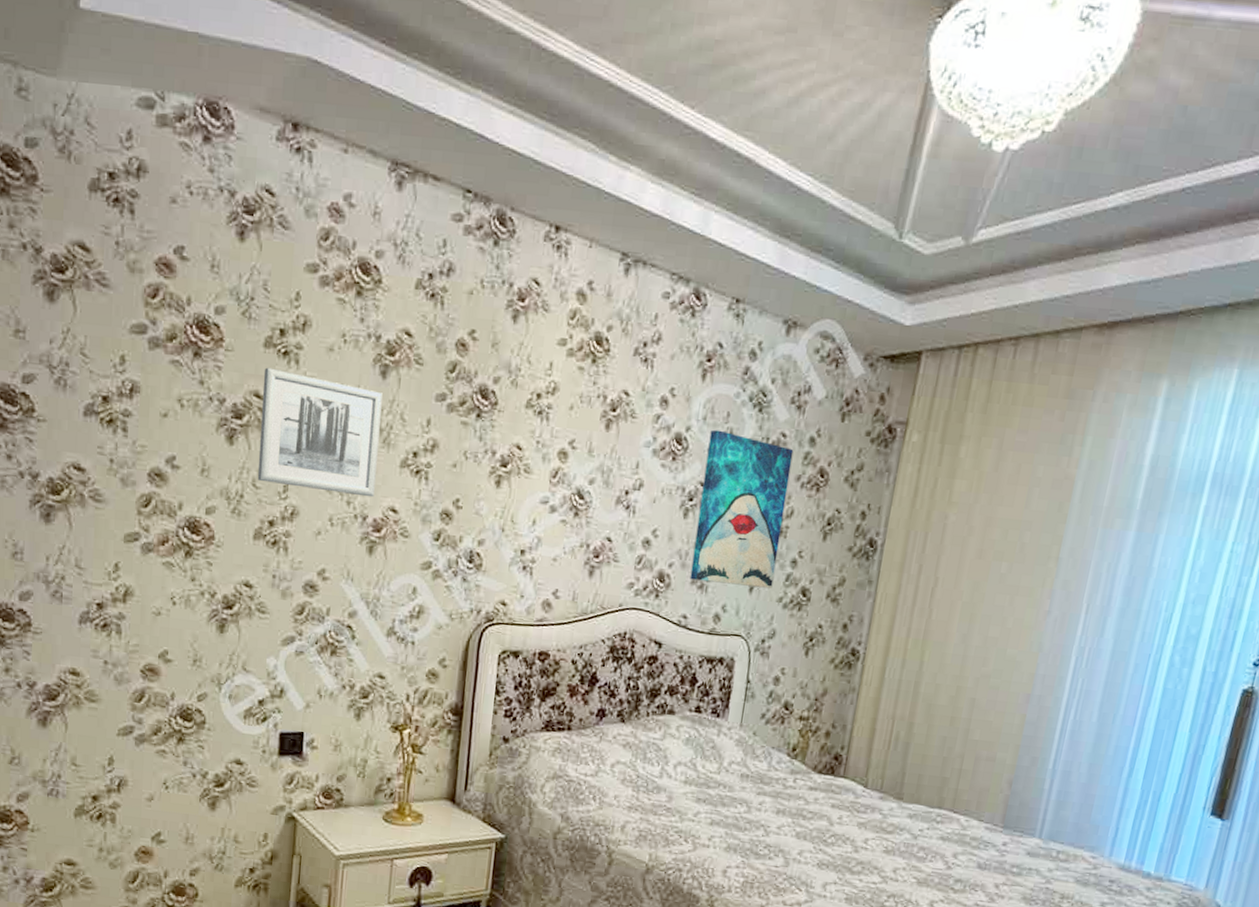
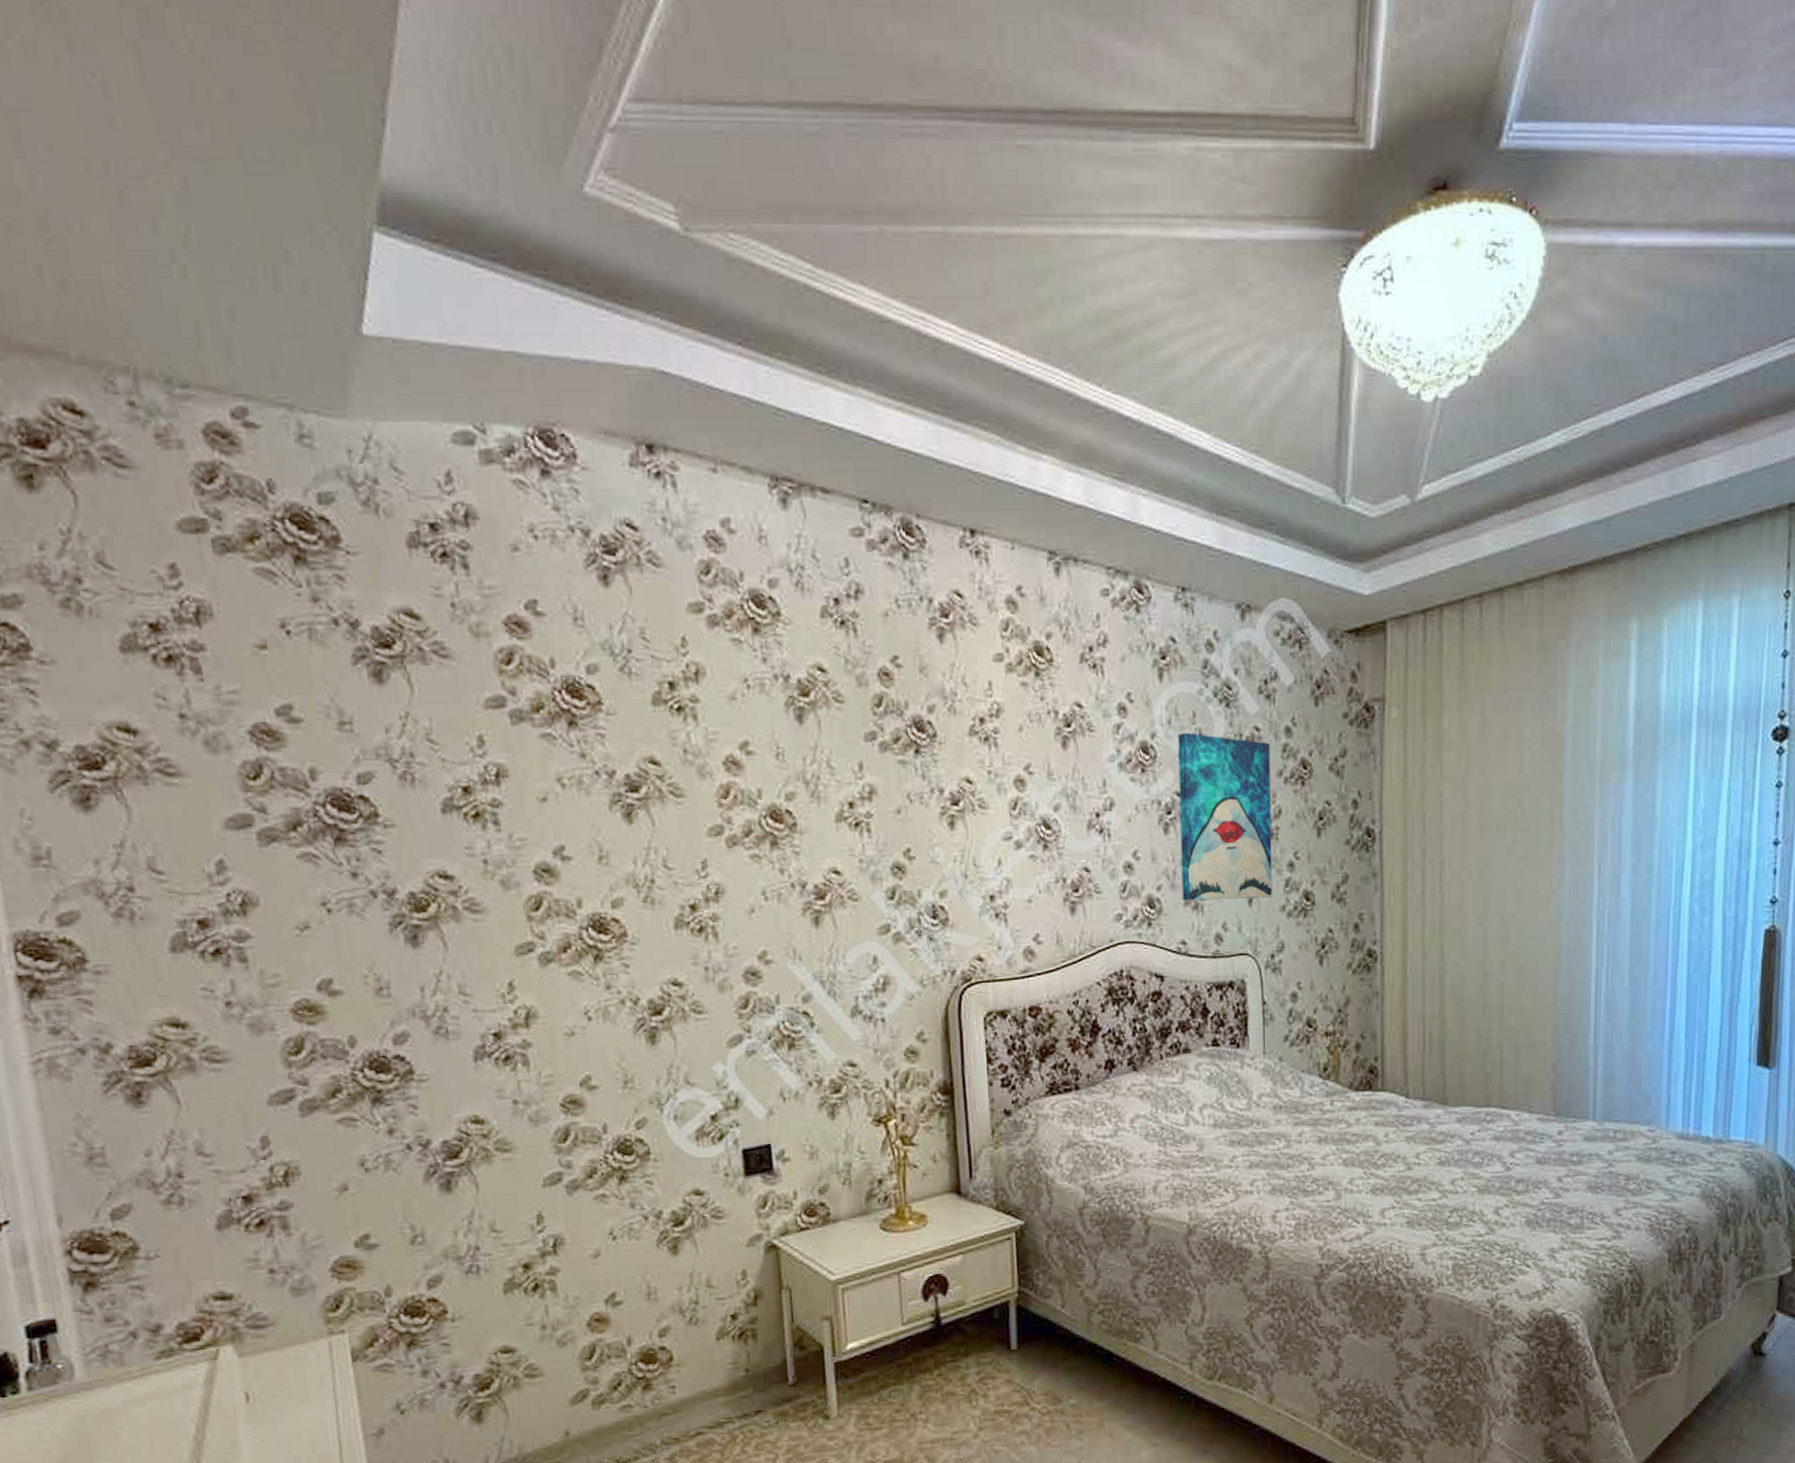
wall art: present [257,367,383,498] -> none [656,728,811,861]

